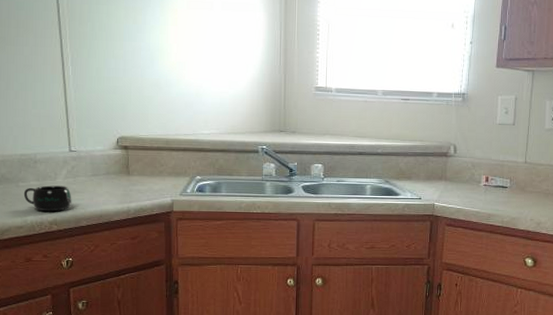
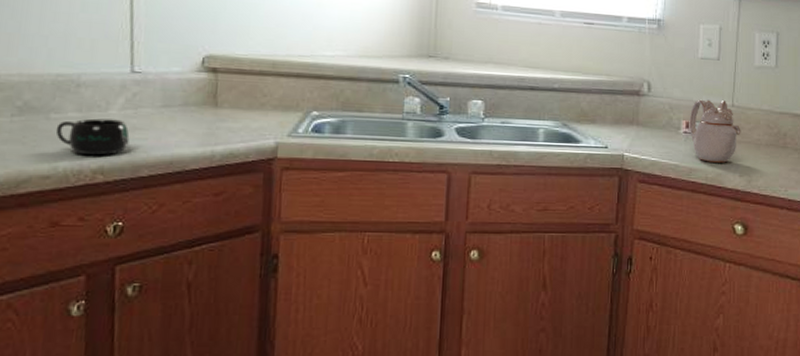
teapot: none [488,158,533,209] -> present [689,99,741,163]

